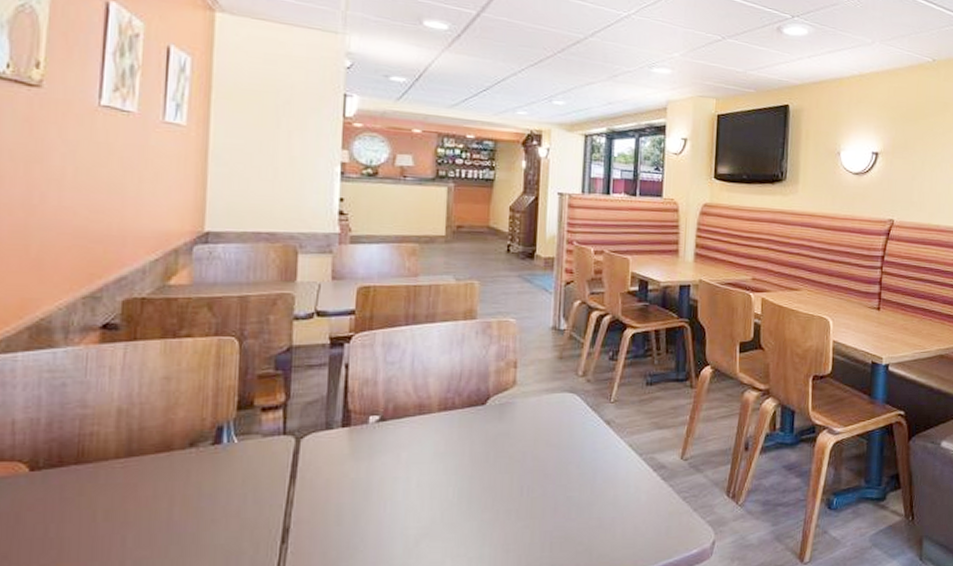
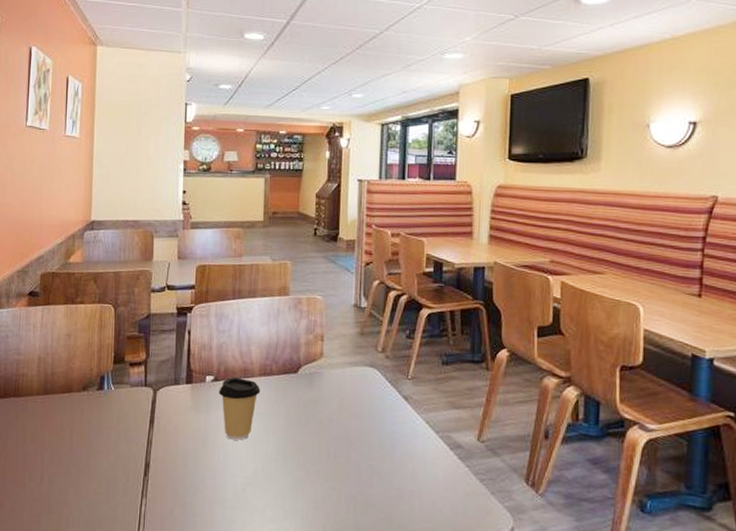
coffee cup: none [386,415,440,487] -> present [219,377,261,440]

